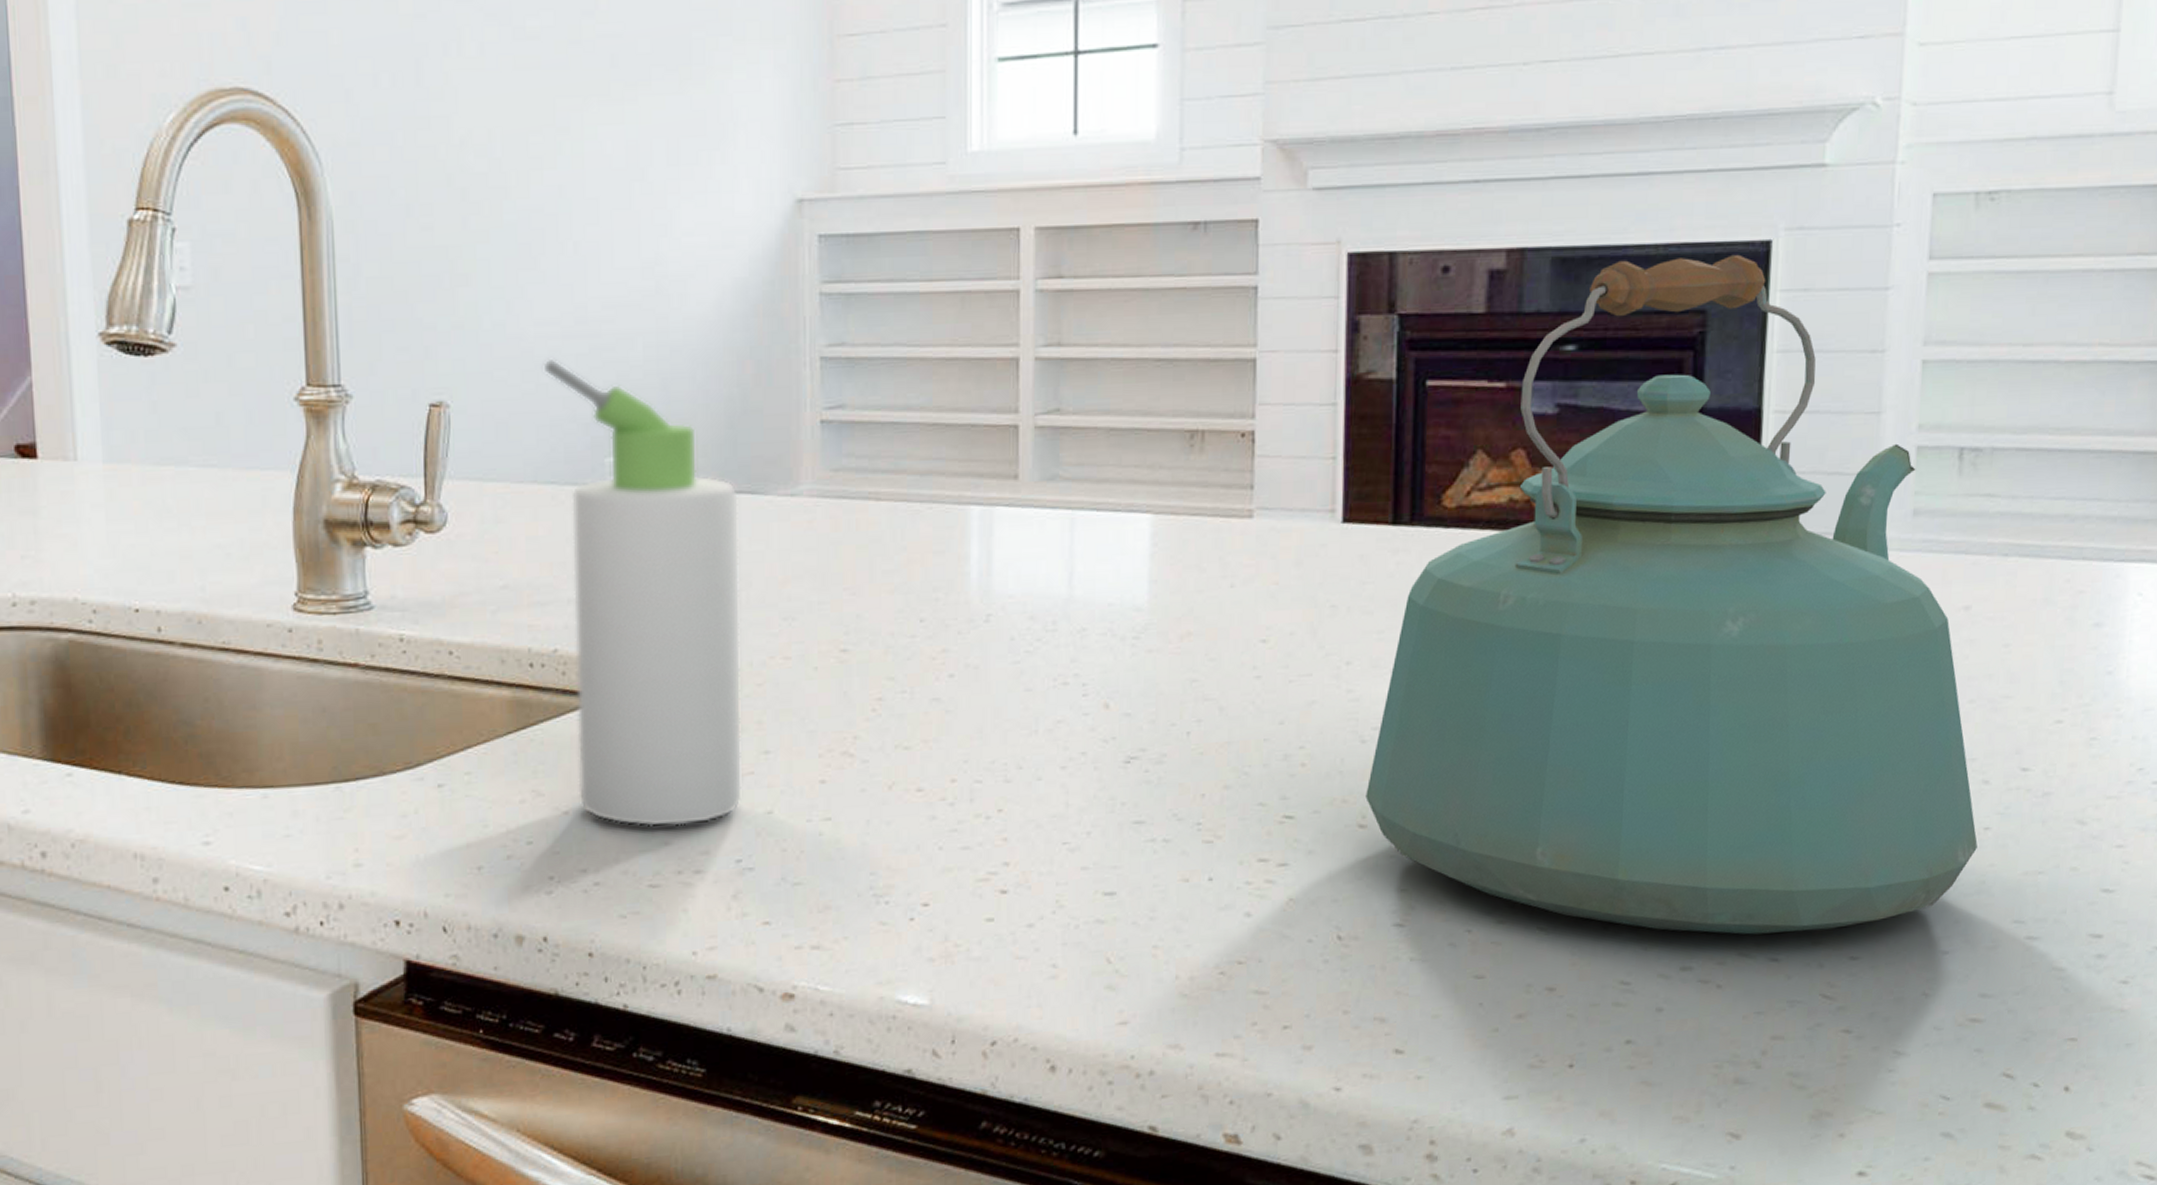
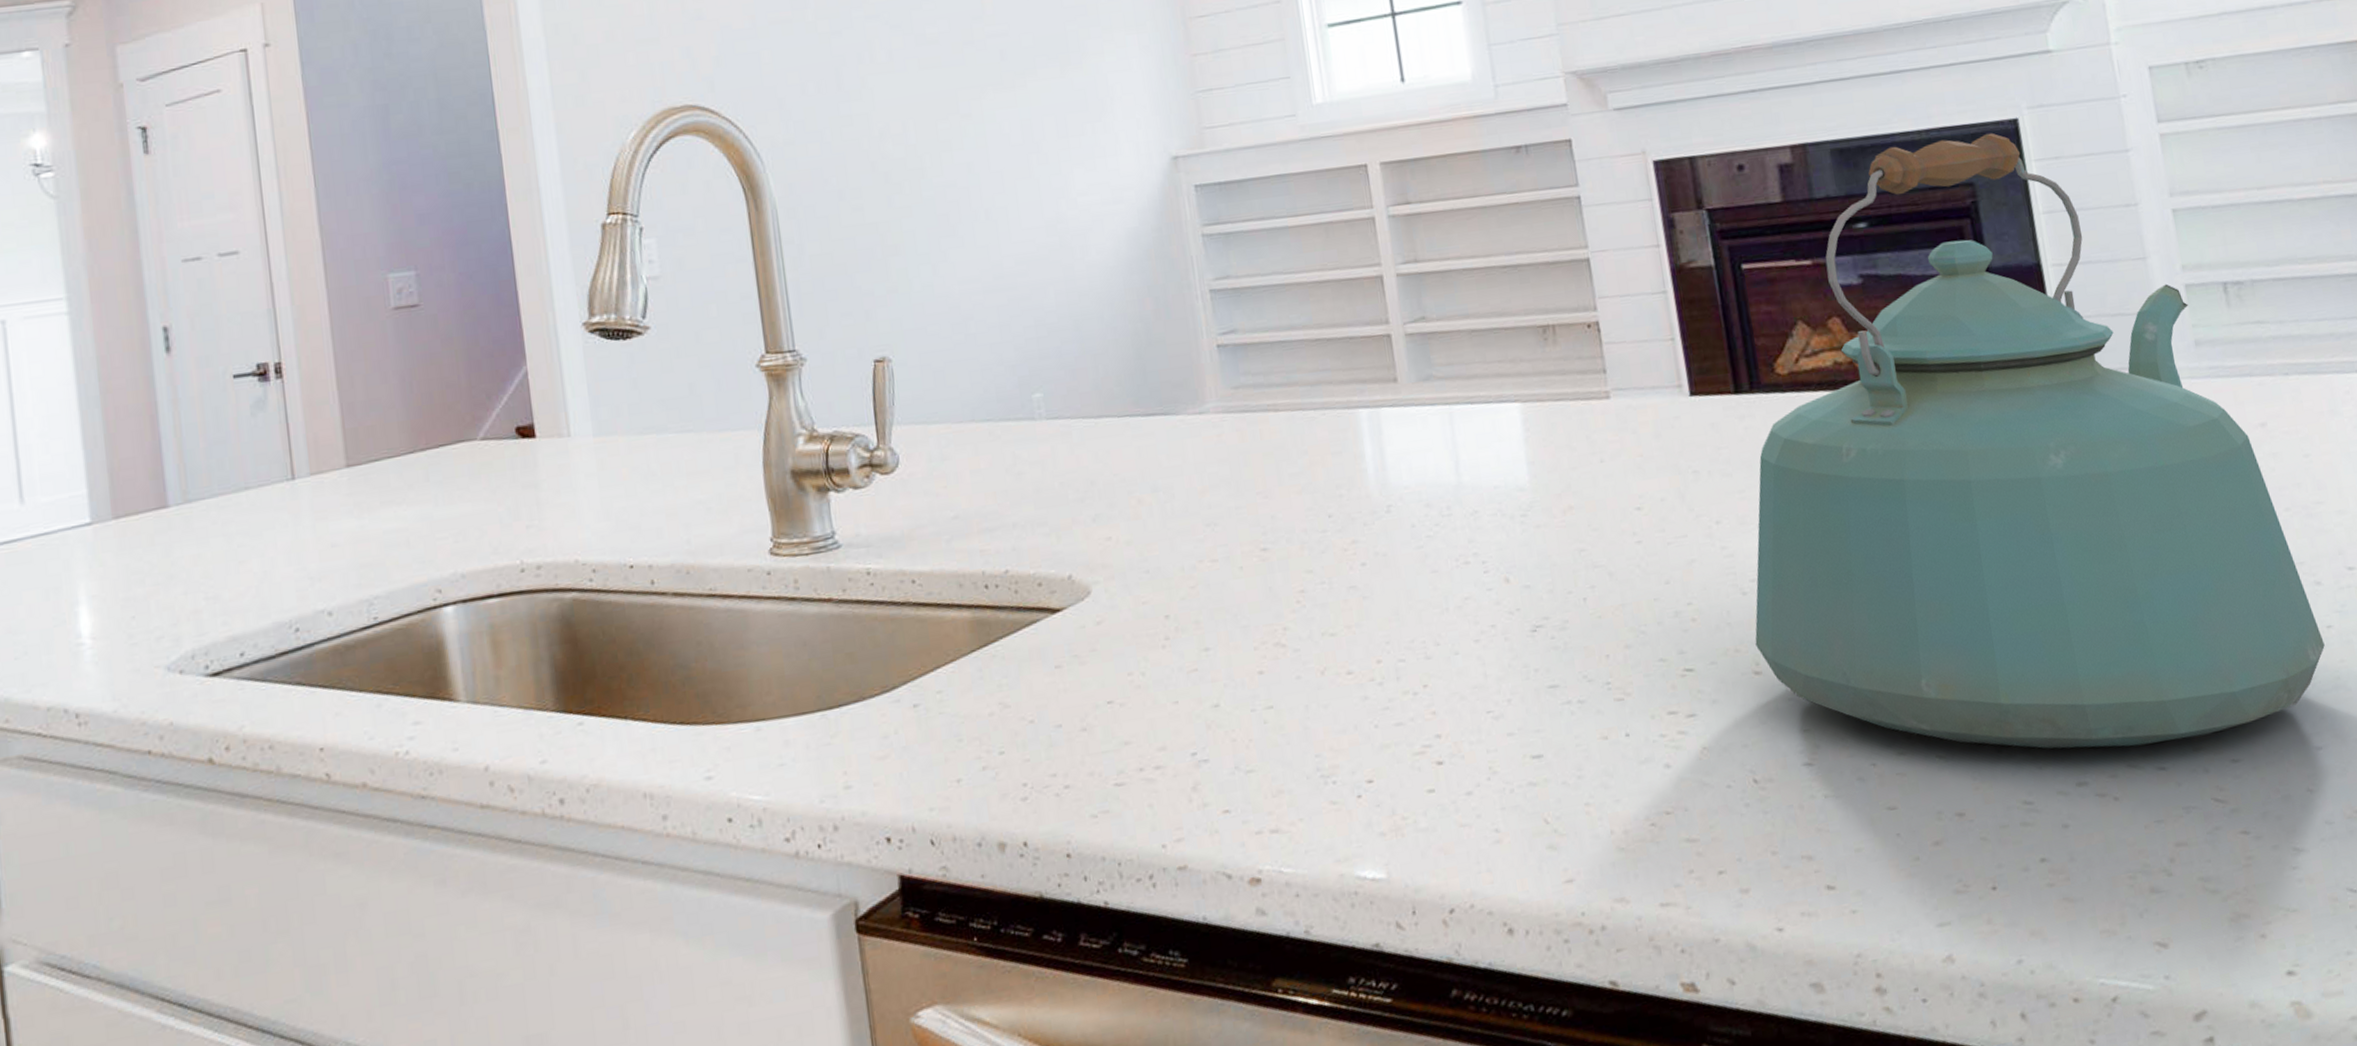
bottle: present [543,358,742,828] -> none [969,310,1190,729]

